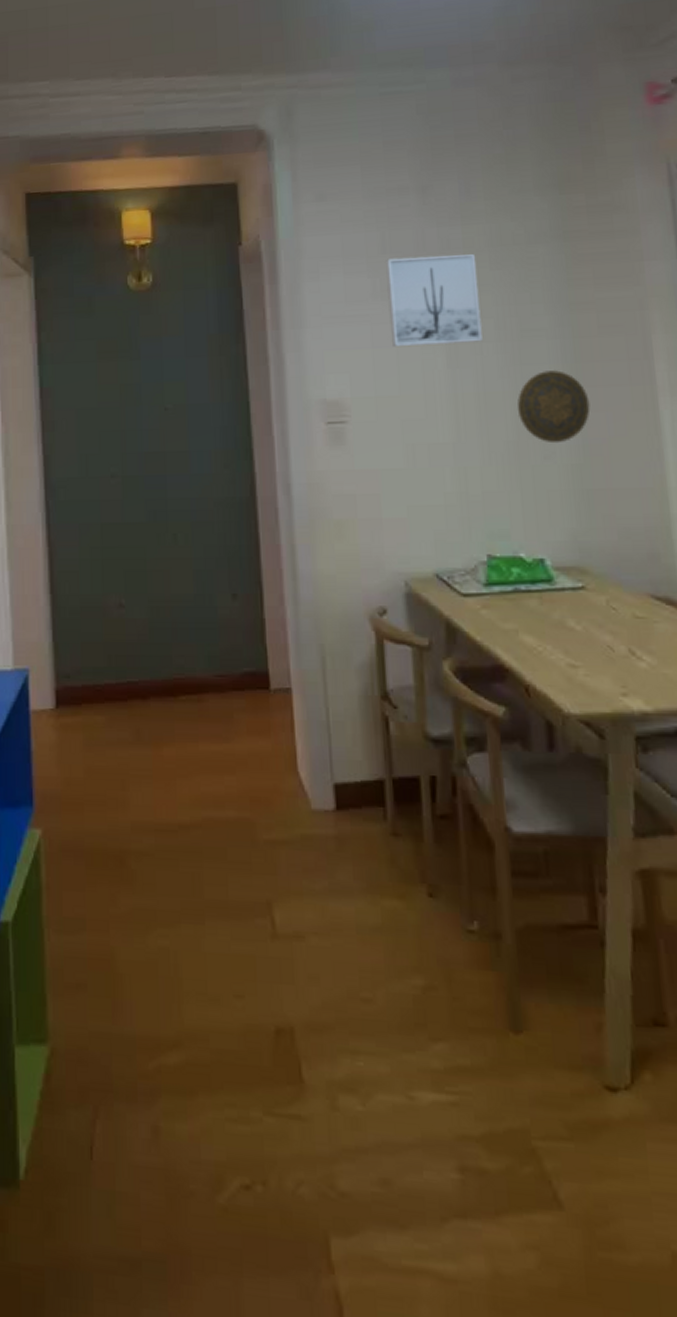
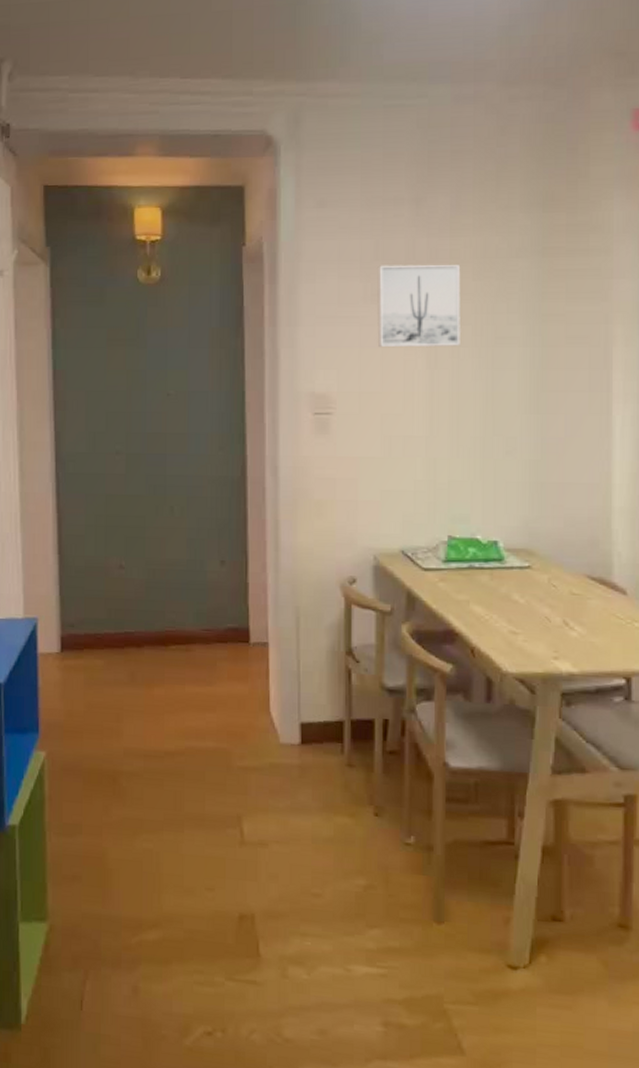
decorative plate: present [517,370,591,444] -> none [486,375,551,441]

